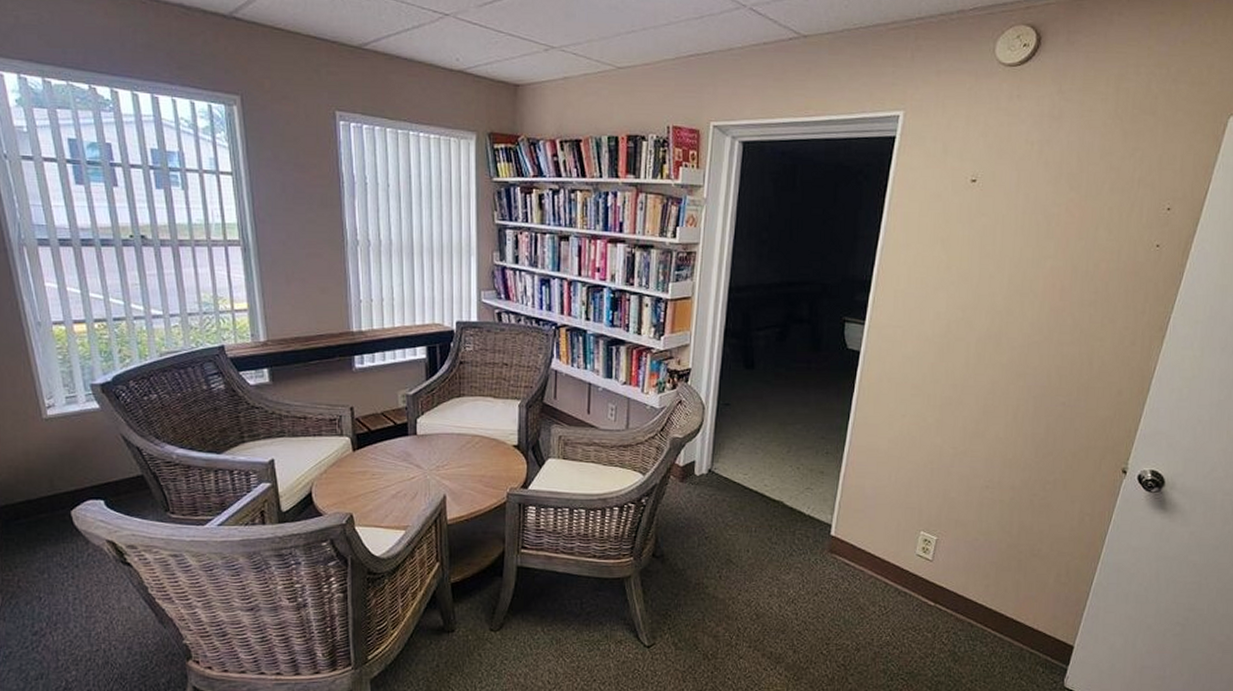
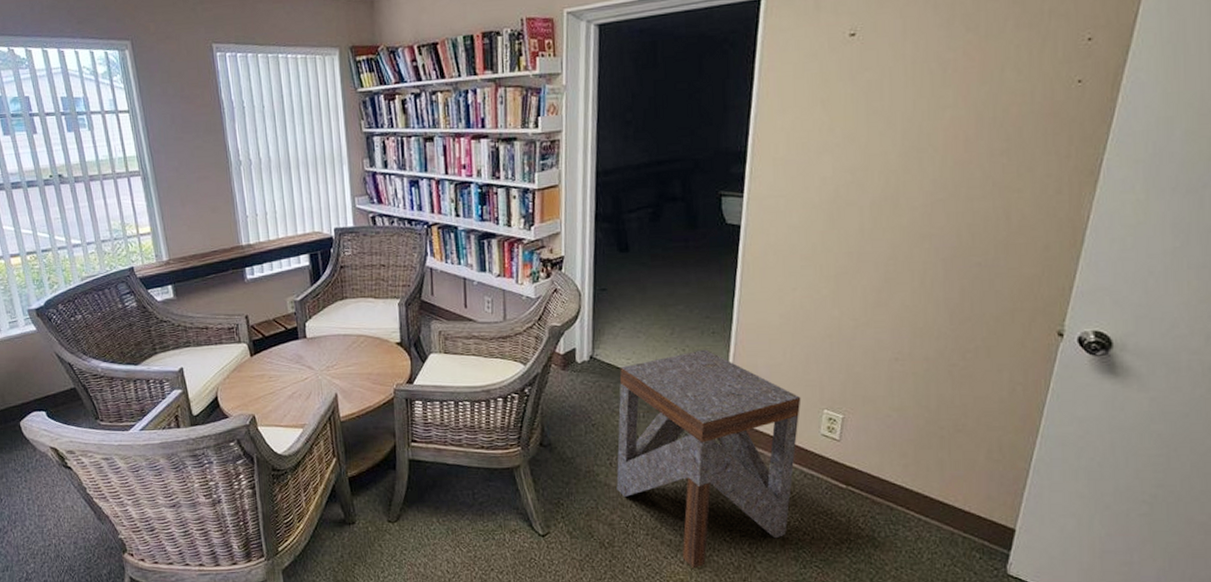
side table: none [724,468,902,680] -> present [616,349,801,568]

